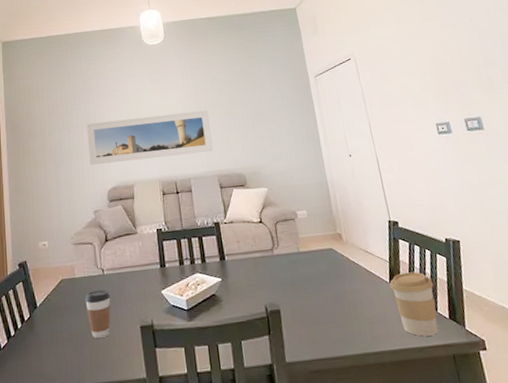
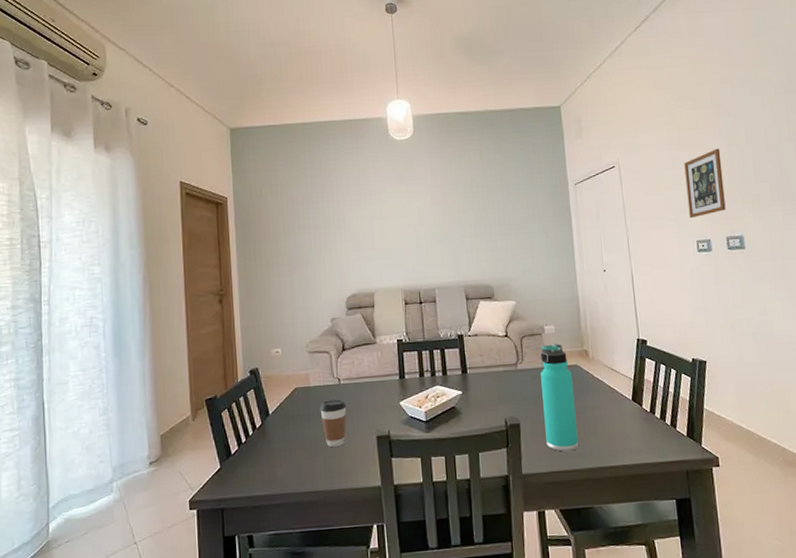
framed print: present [86,110,214,165] -> none [324,216,462,270]
thermos bottle: none [295,228,340,338] -> present [540,344,578,452]
coffee cup: present [389,271,438,337] -> none [632,390,676,453]
picture frame: none [415,38,461,104] -> present [684,148,726,219]

